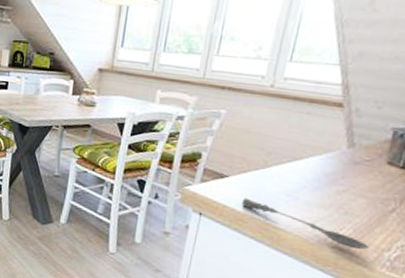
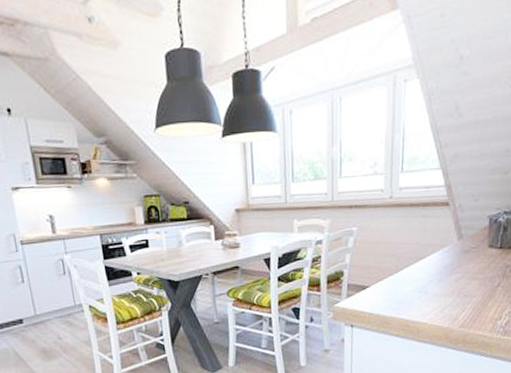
soupspoon: present [242,197,369,250] -> none [384,302,486,325]

